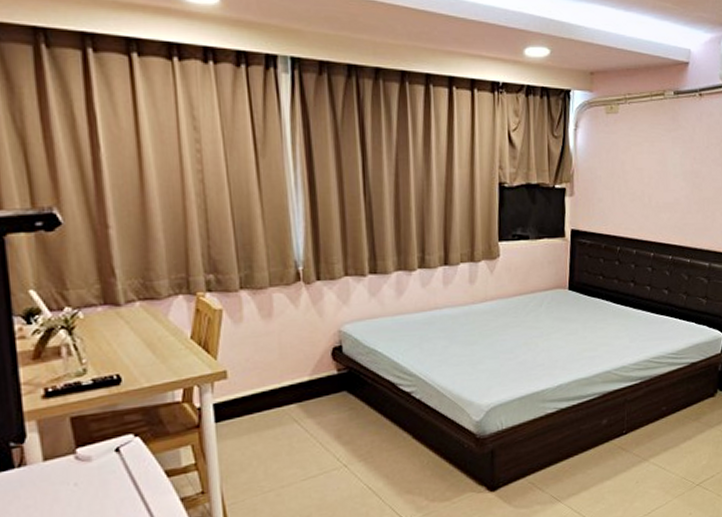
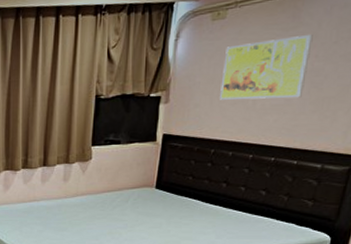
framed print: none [620,138,690,197] -> present [220,35,313,100]

